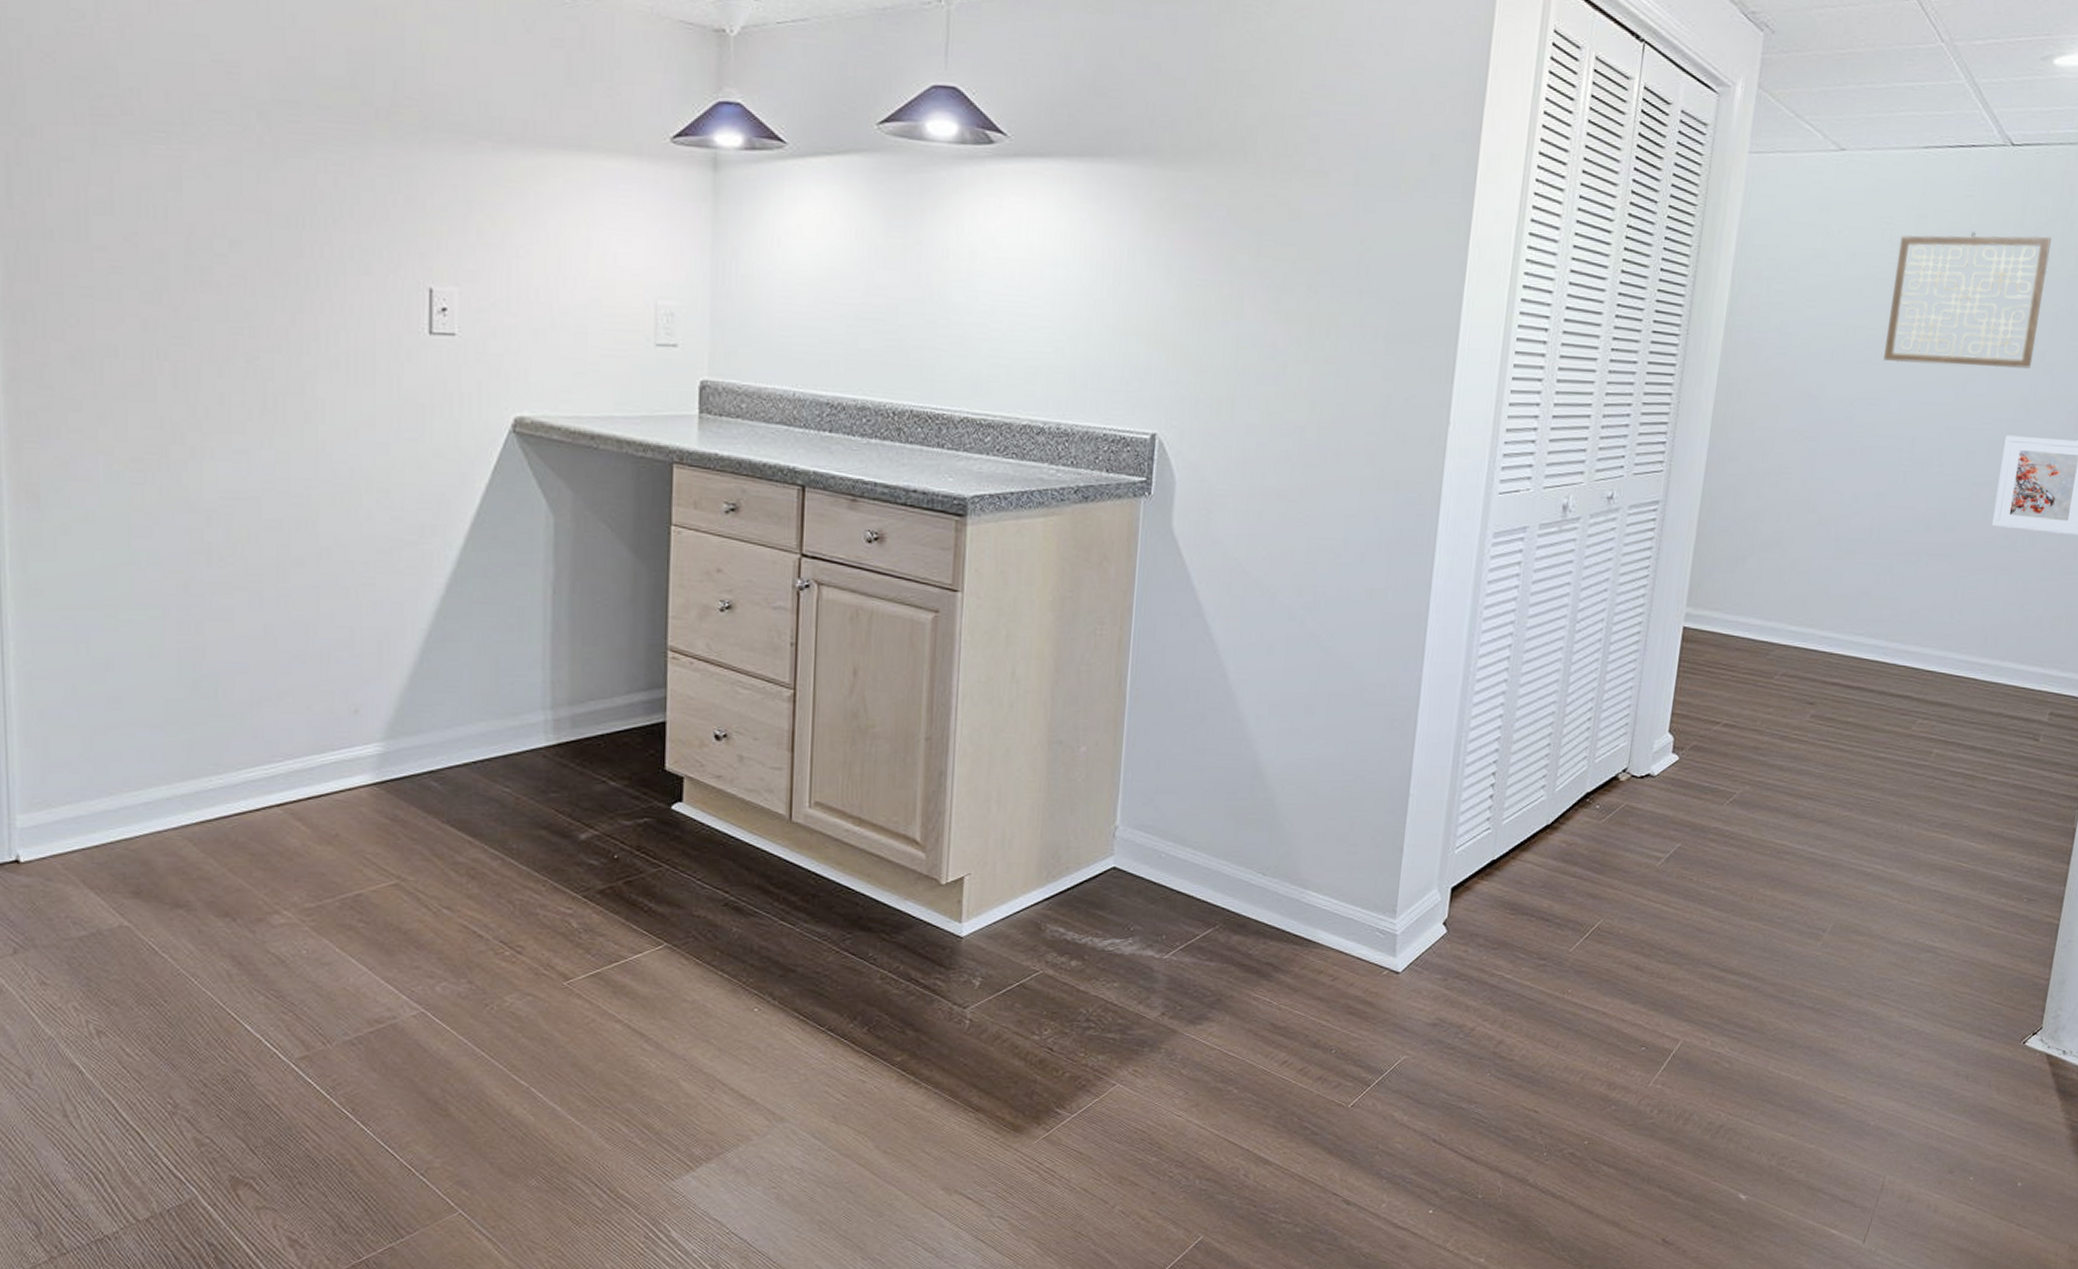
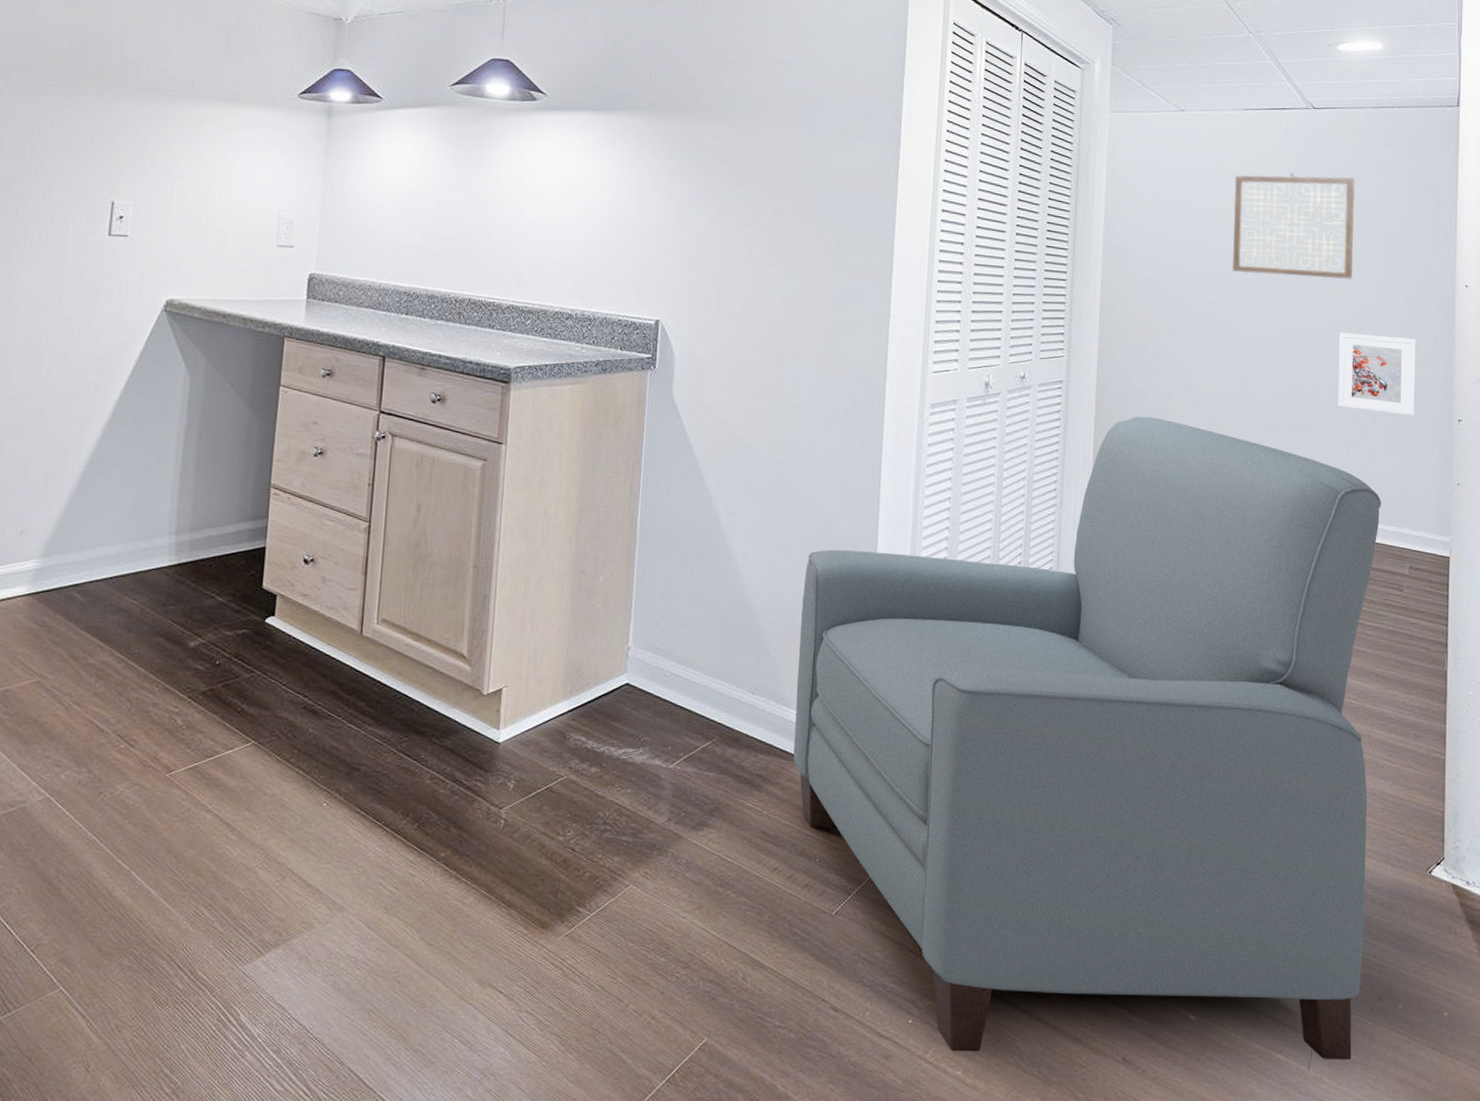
chair: none [1309,542,2028,1240] -> present [793,416,1381,1060]

